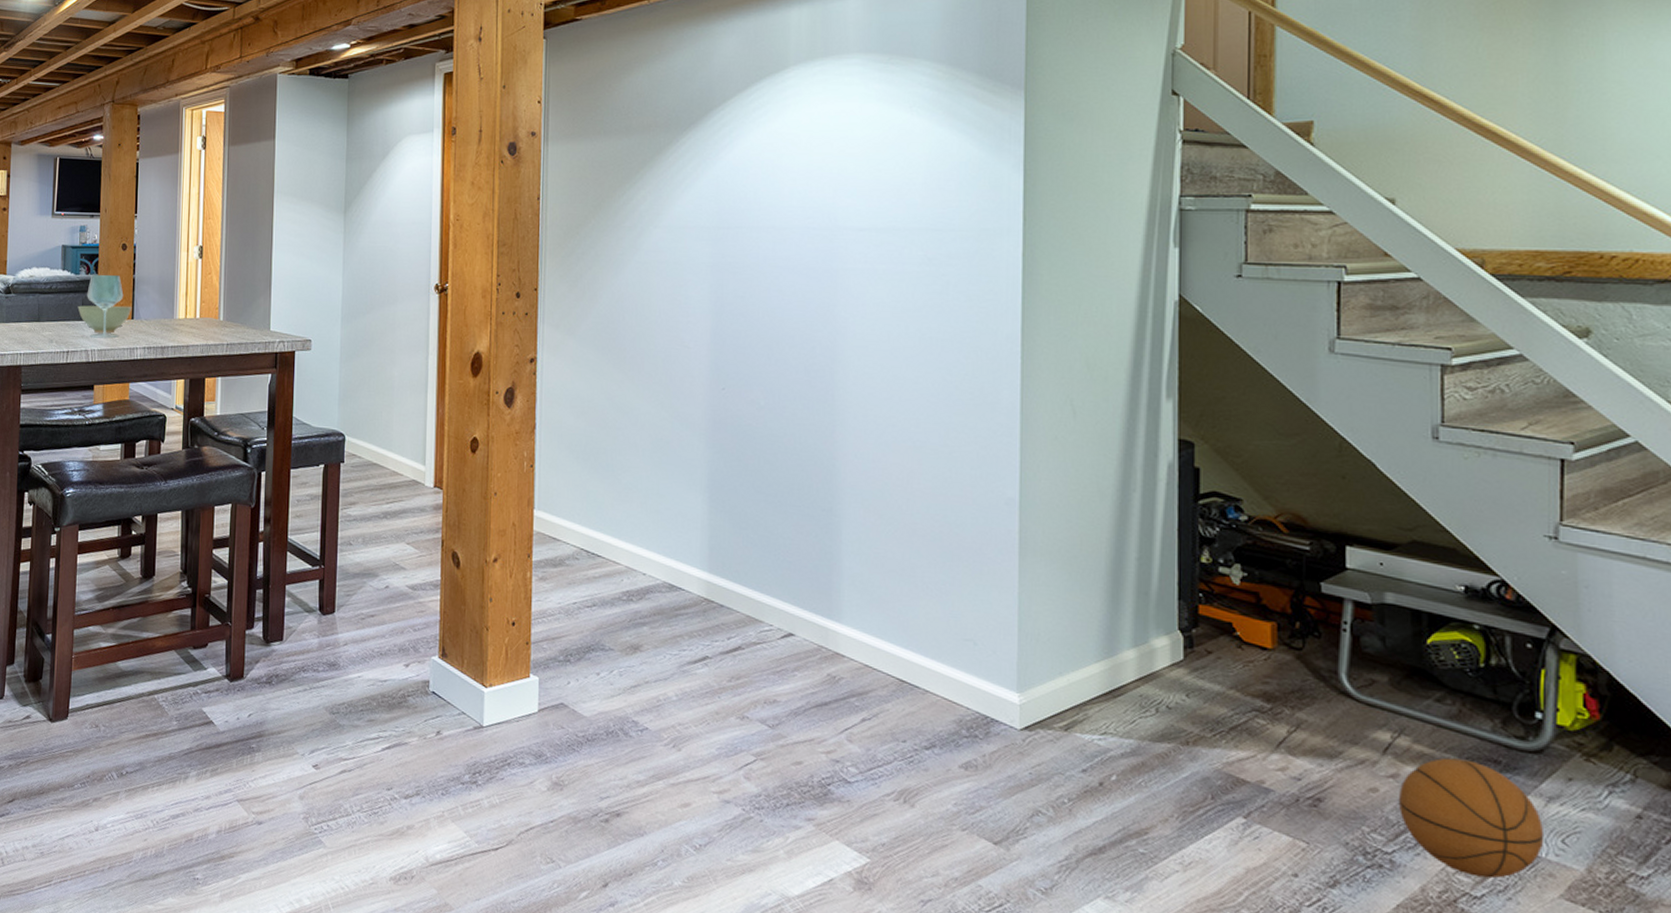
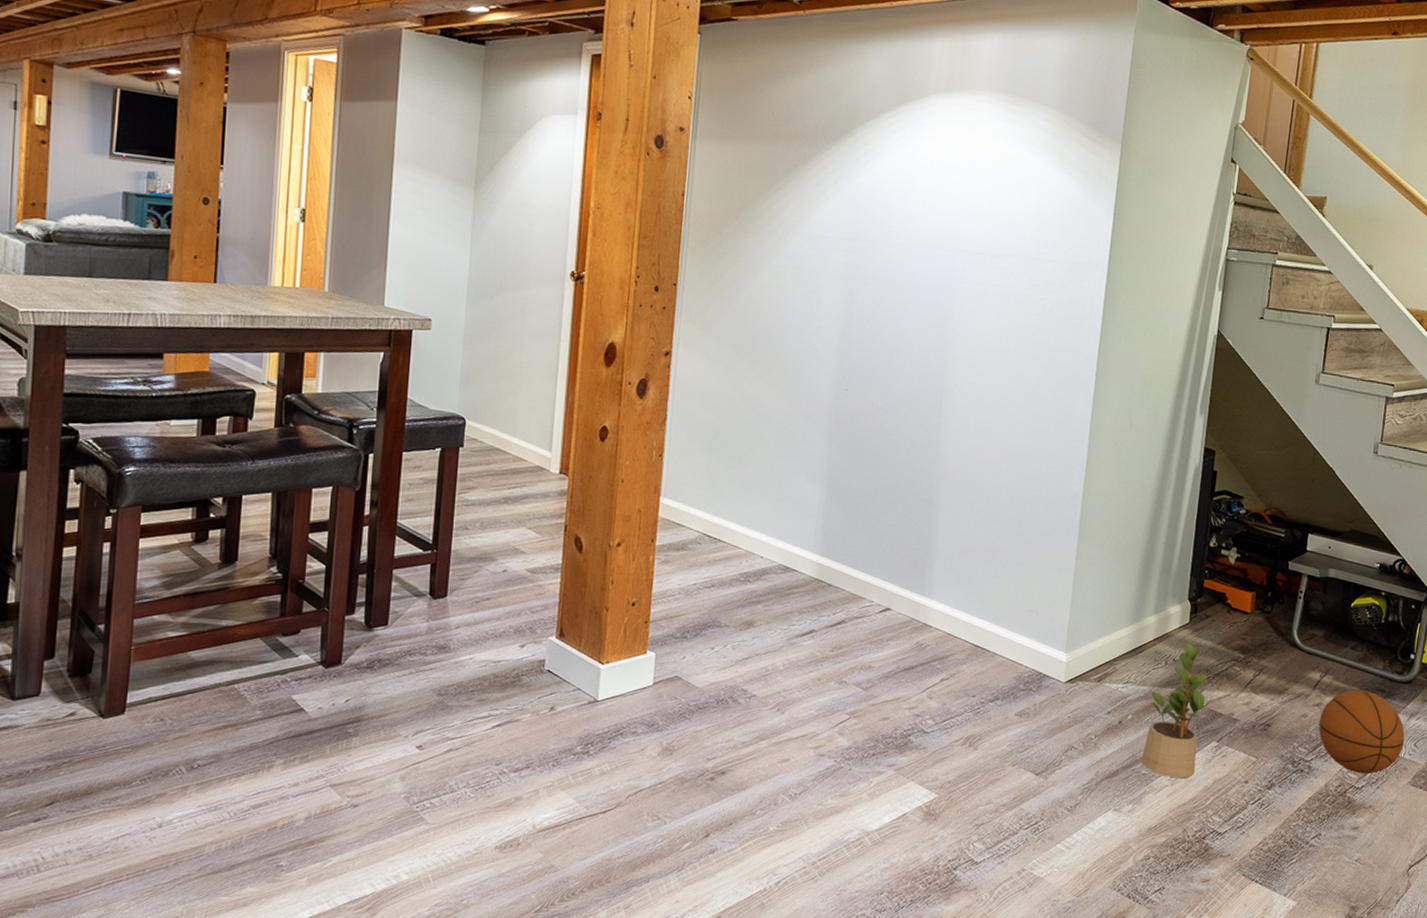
bowl: present [77,305,132,334] -> none [143,262,215,298]
wine glass: present [87,274,124,339] -> none [156,229,204,303]
potted plant: none [1137,686,1231,863] -> present [1142,643,1213,779]

